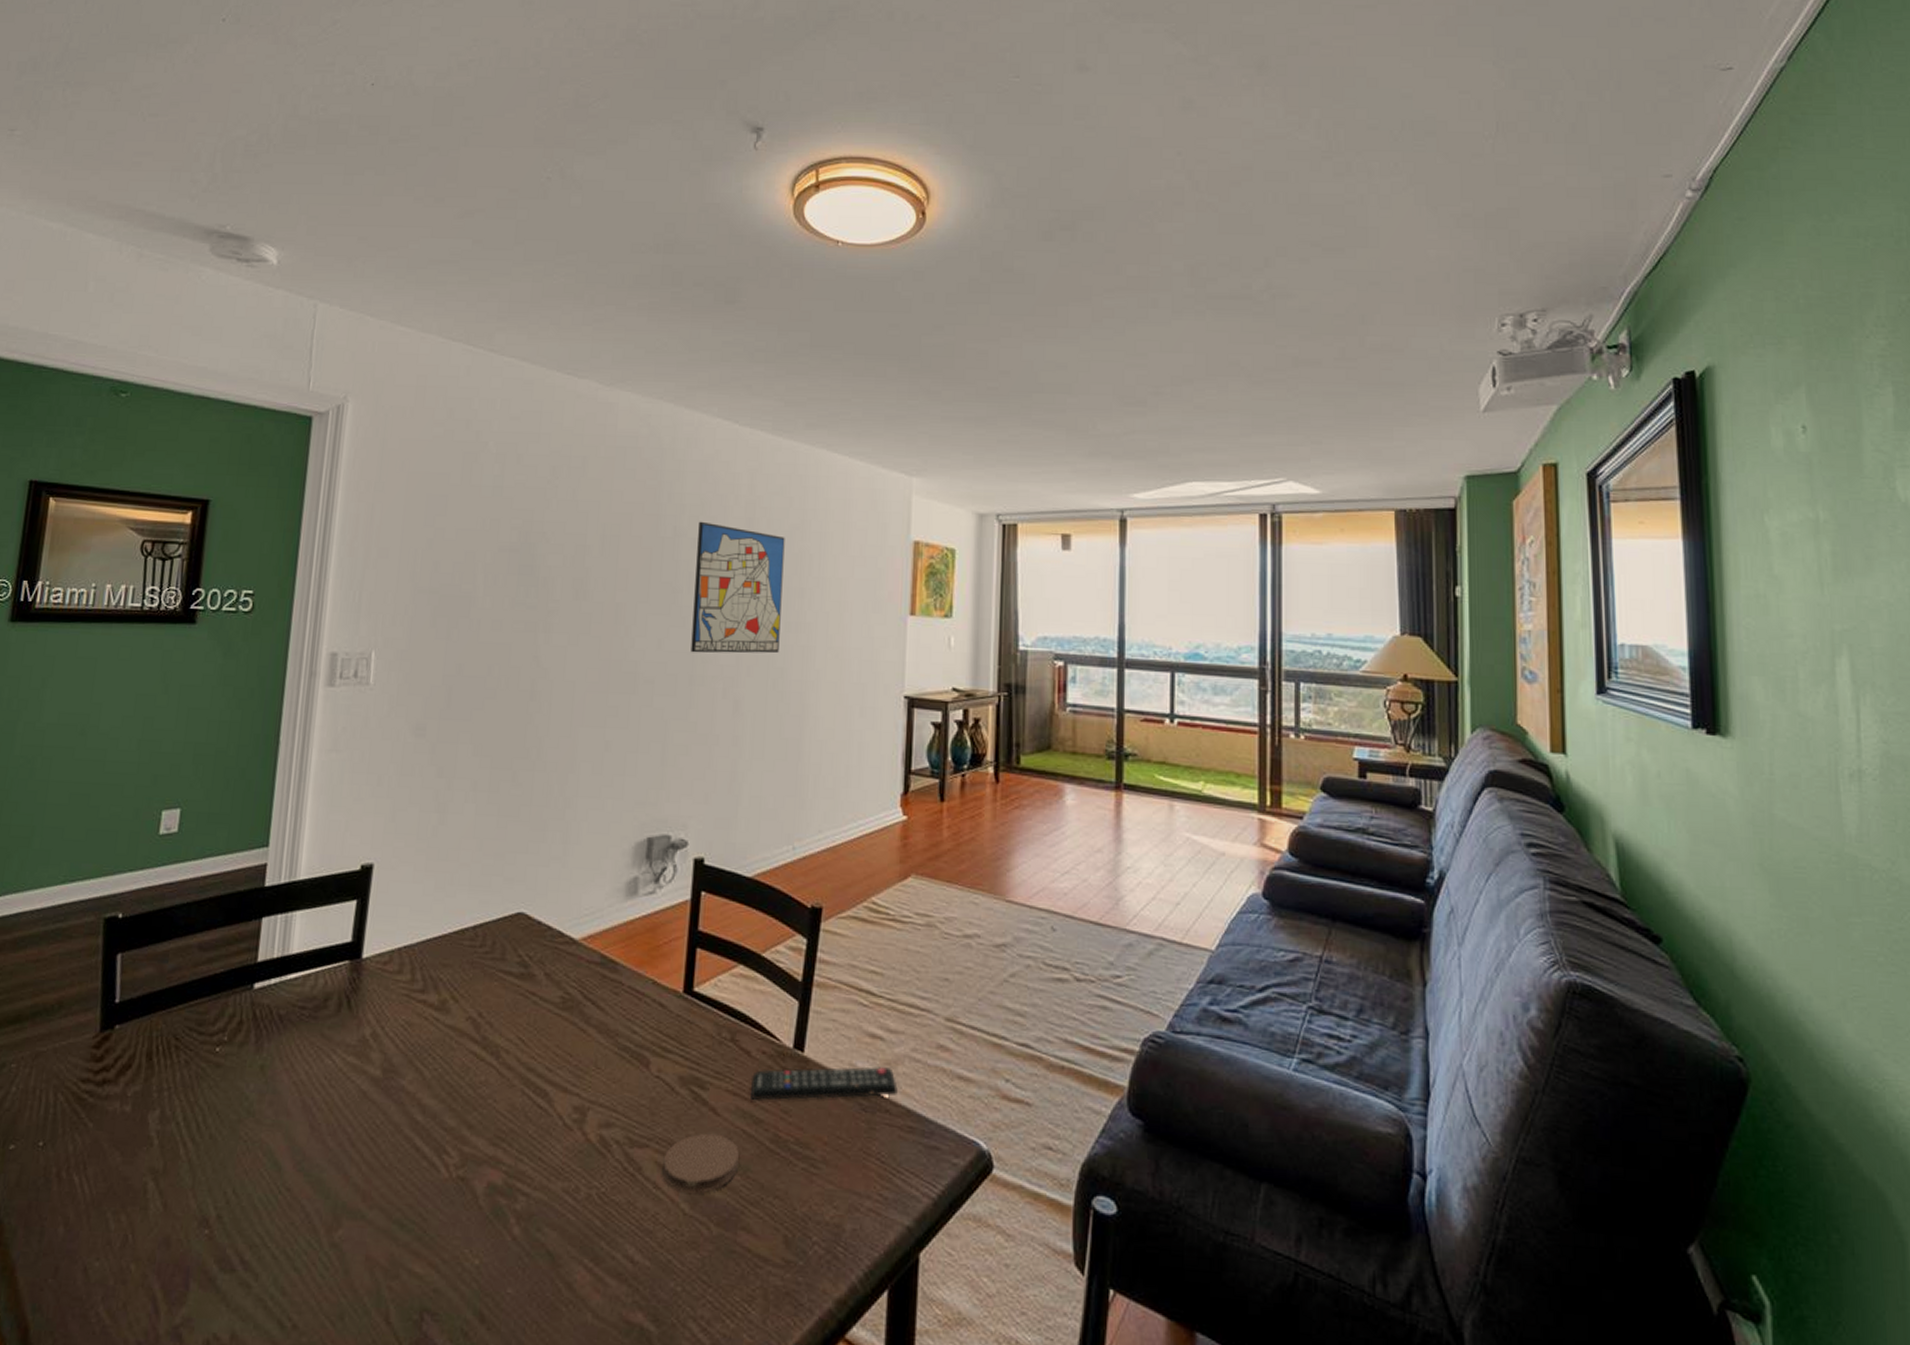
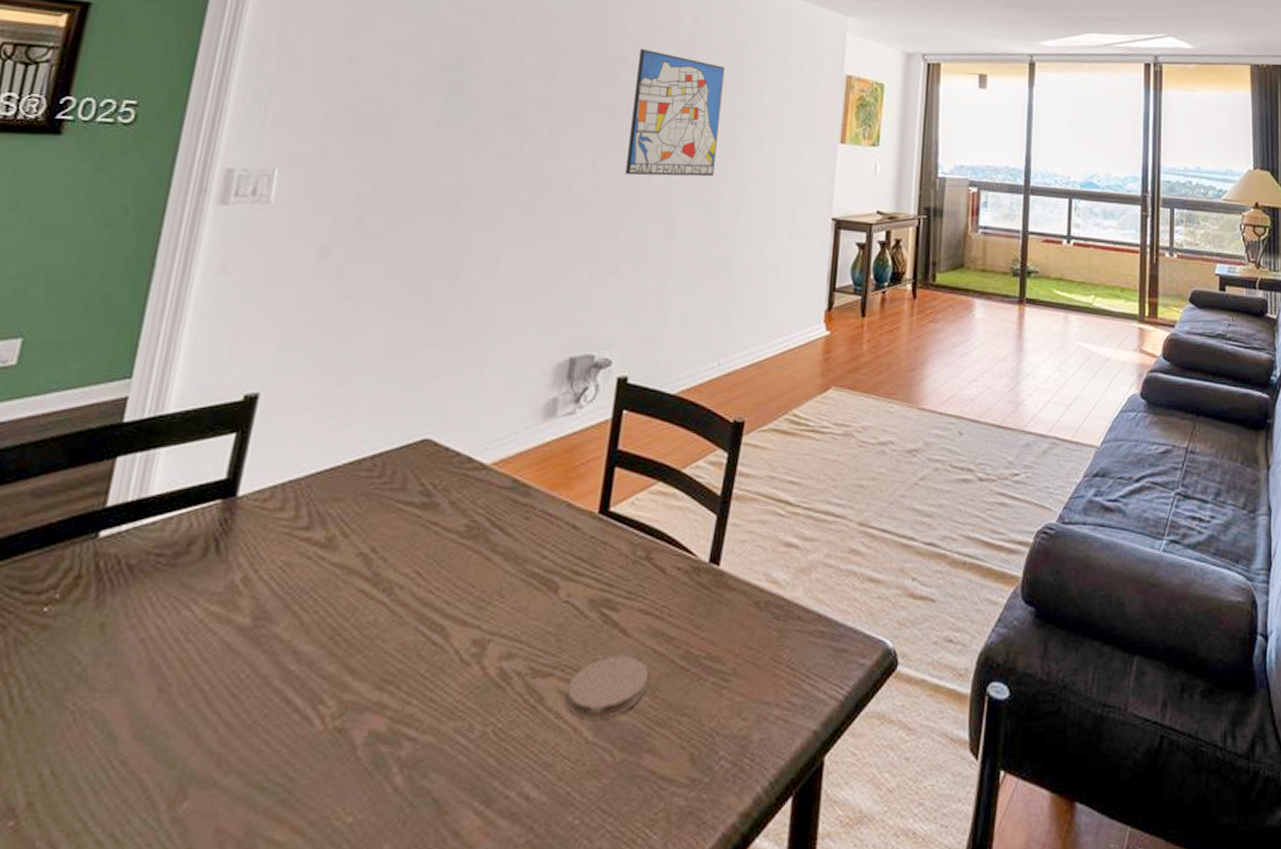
remote control: present [751,1066,898,1102] -> none [663,575,810,619]

